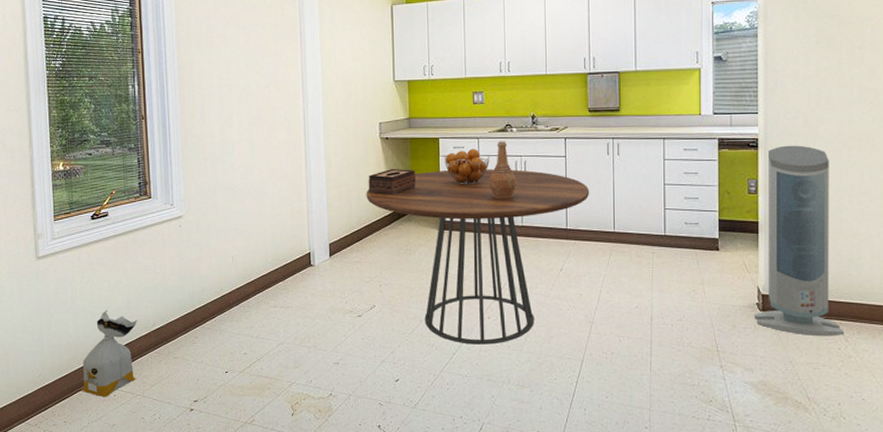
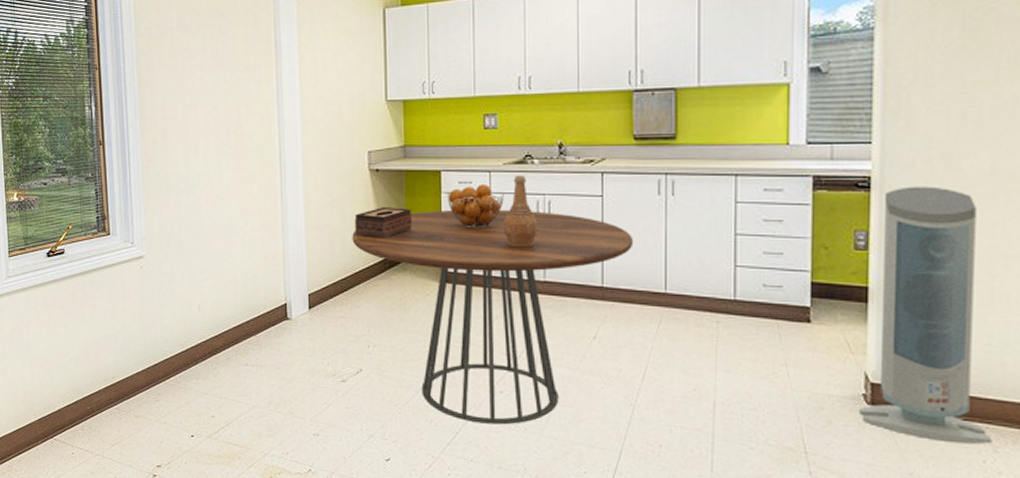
bag: present [81,310,138,397] -> none [38,358,97,455]

